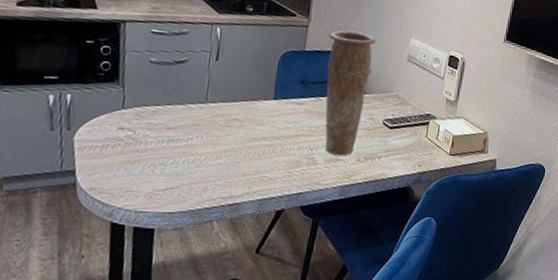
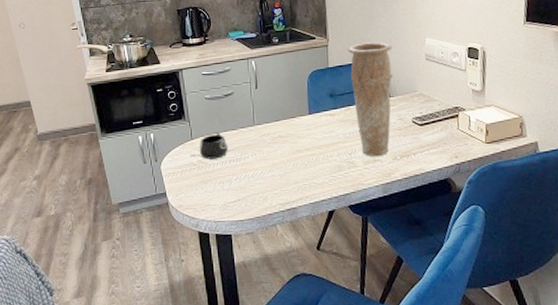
mug: none [130,105,170,136] -> present [199,132,229,159]

